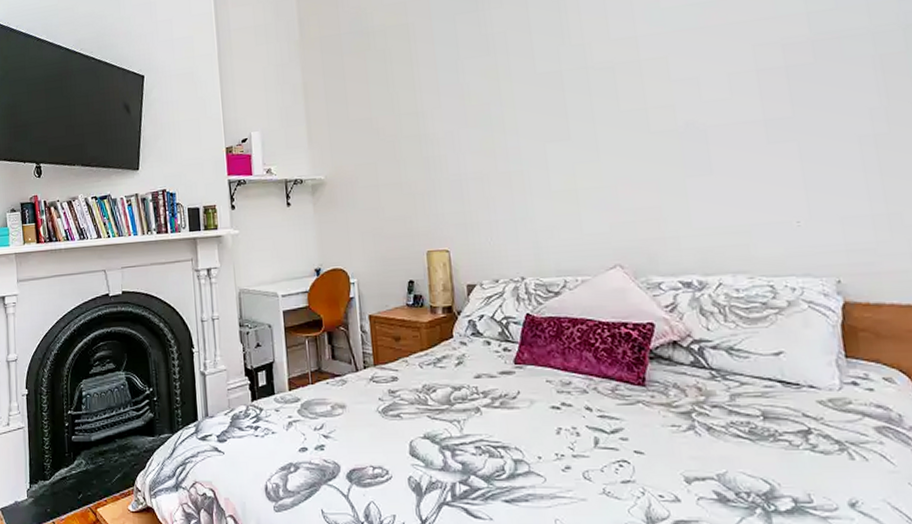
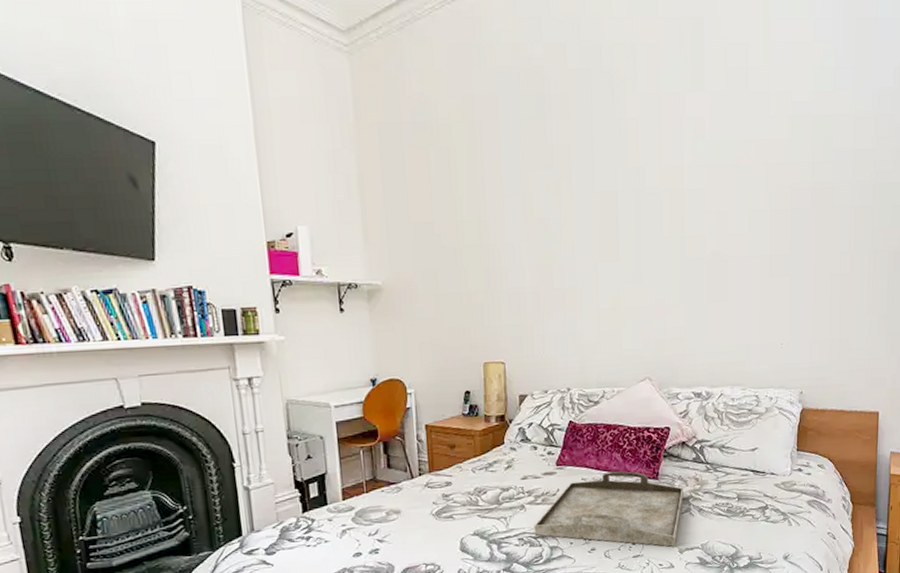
serving tray: none [492,373,684,473] -> present [534,471,684,547]

